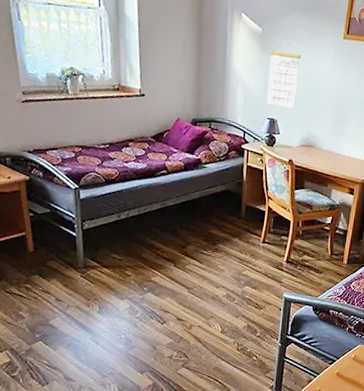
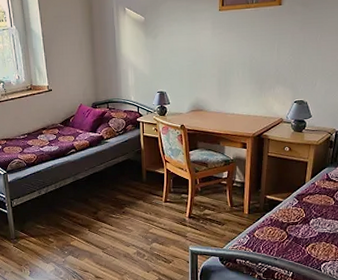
calendar: present [266,40,301,108] -> none [153,22,181,80]

